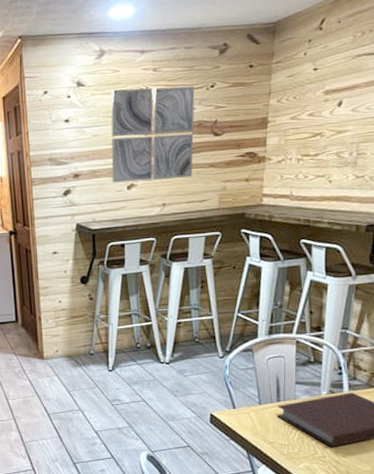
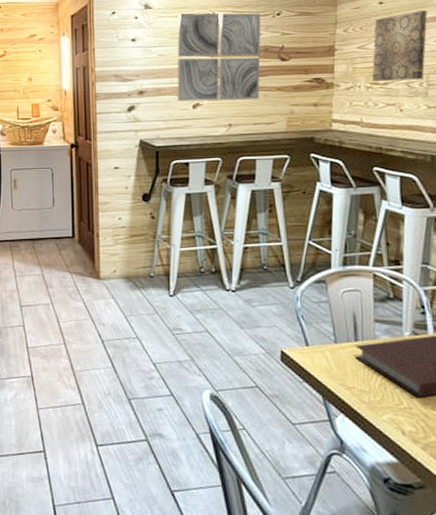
wall art: none [303,74,362,153] -> present [371,10,428,81]

